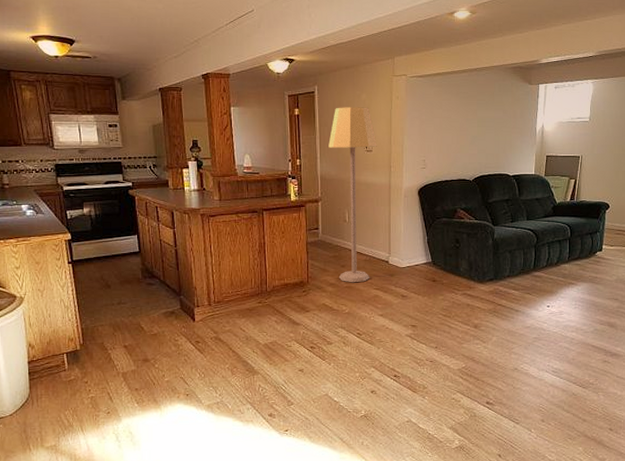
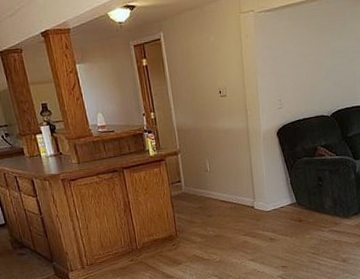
lamp: present [328,107,377,283] -> none [181,49,237,232]

